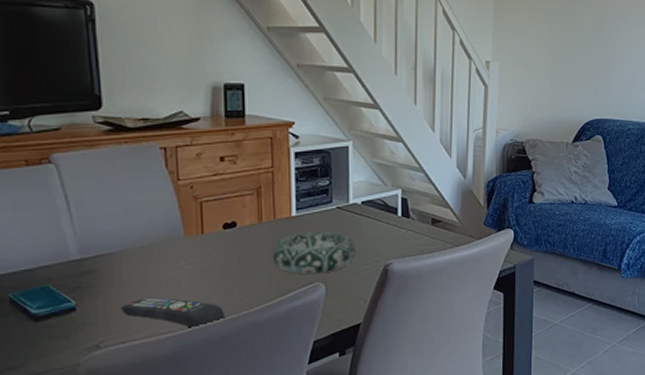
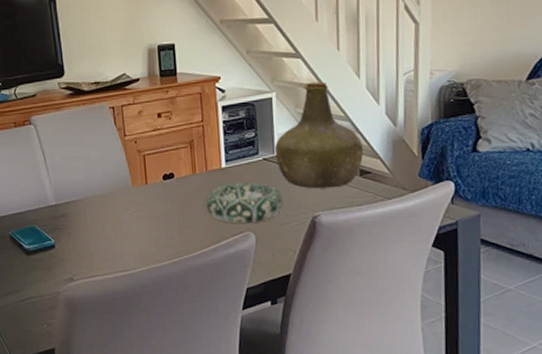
remote control: present [121,297,226,329] -> none [87,240,169,270]
bottle: none [349,133,436,237] -> present [274,81,364,189]

